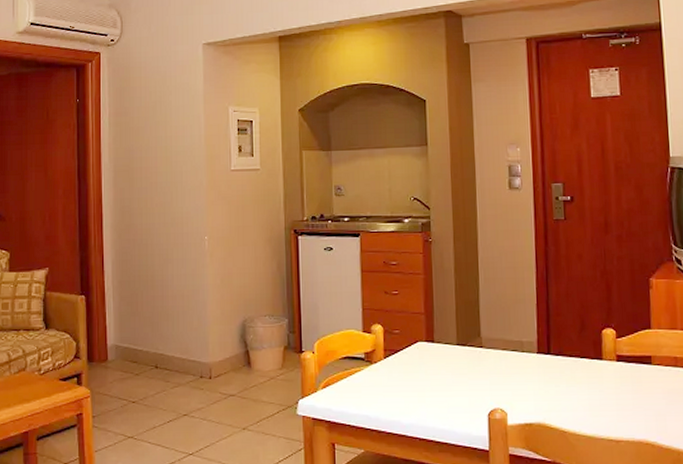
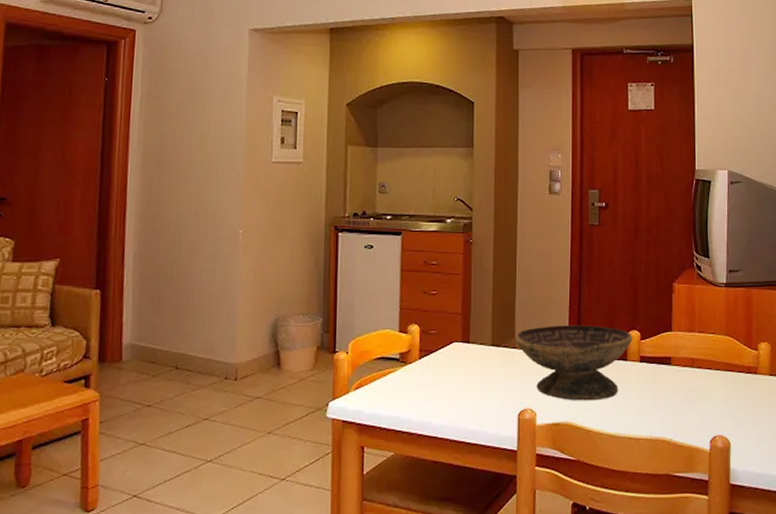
decorative bowl: none [481,323,608,401] -> present [515,325,633,401]

